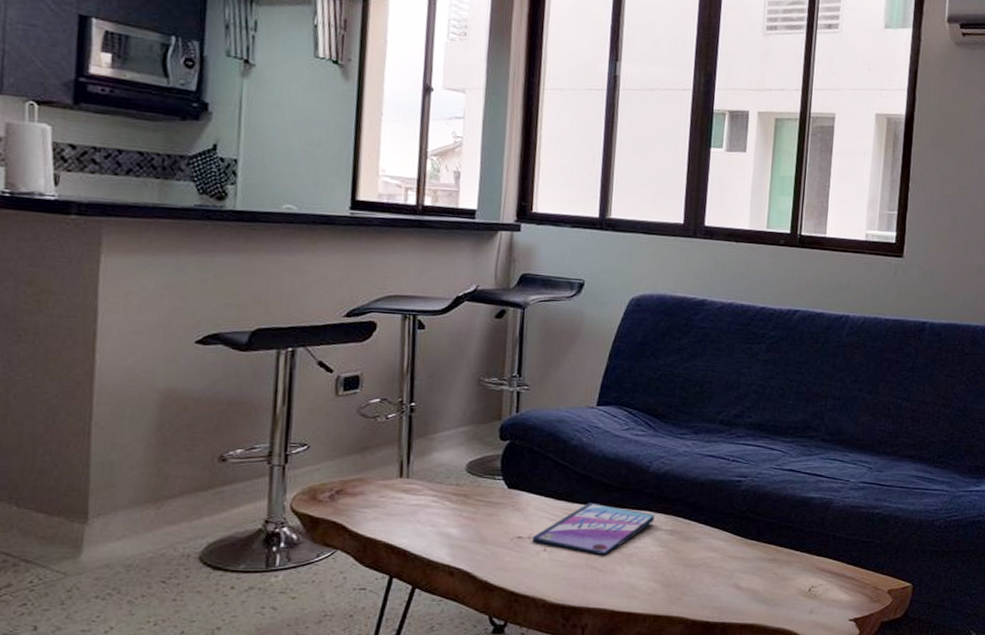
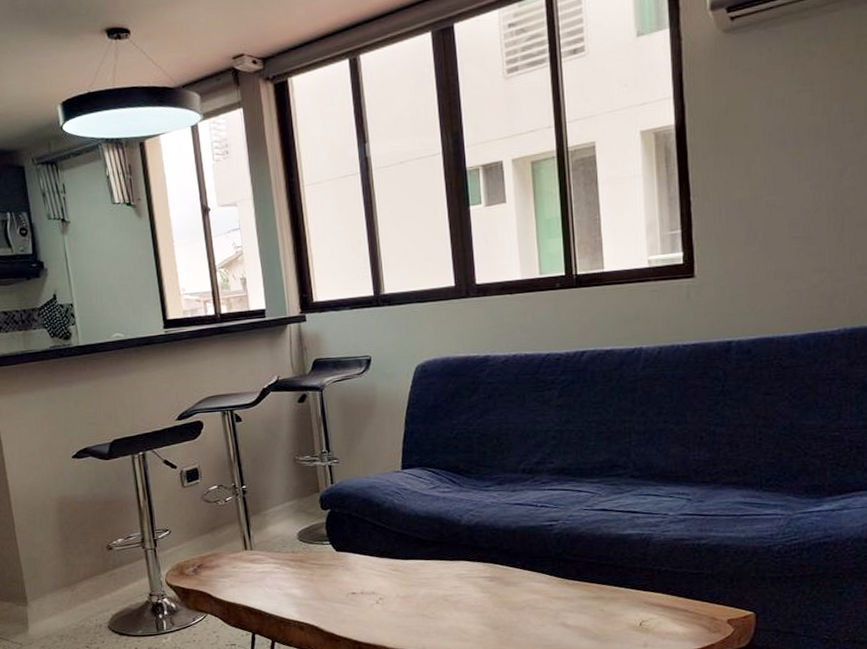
video game case: present [533,502,655,556] -> none [365,557,473,605]

